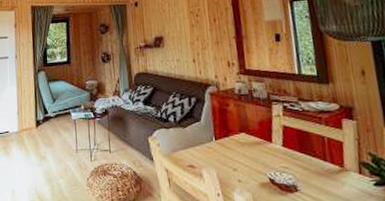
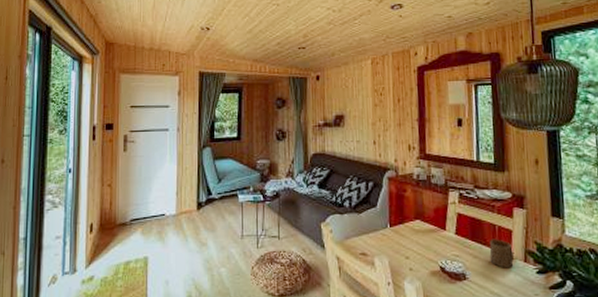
cup: none [319,150,348,180] -> present [489,239,514,268]

